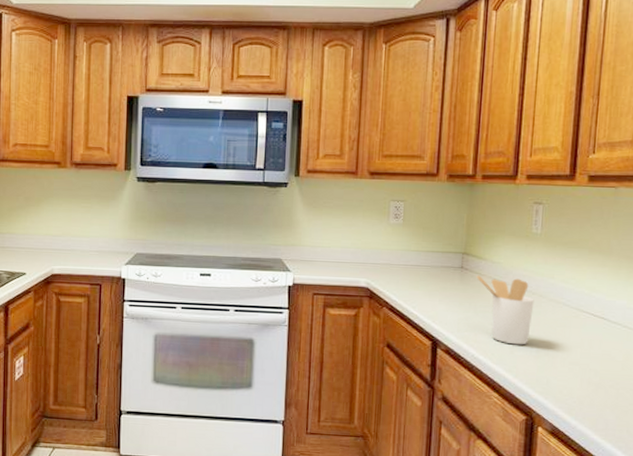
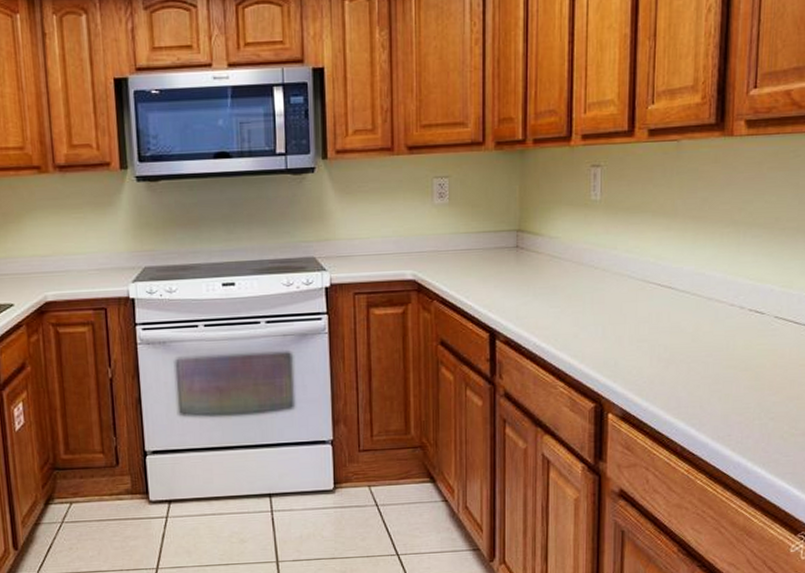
utensil holder: present [476,275,534,345] -> none [533,253,597,327]

